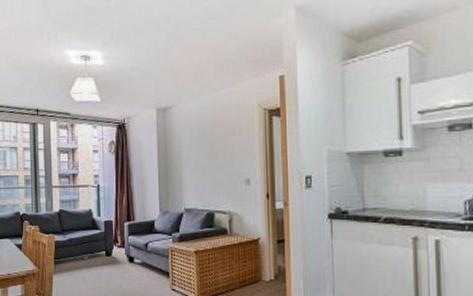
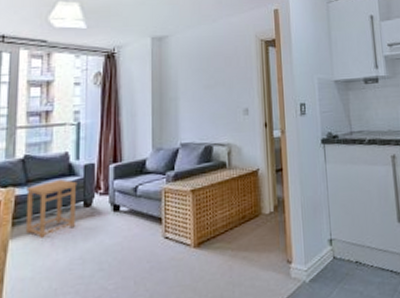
side table: none [63,231,100,276] -> present [25,178,77,238]

